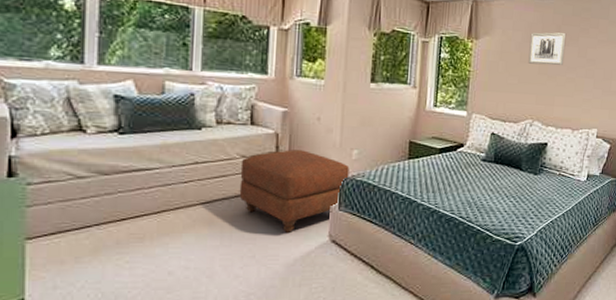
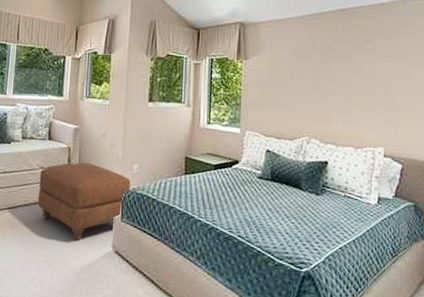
wall art: present [528,32,567,65] -> none [300,50,339,82]

